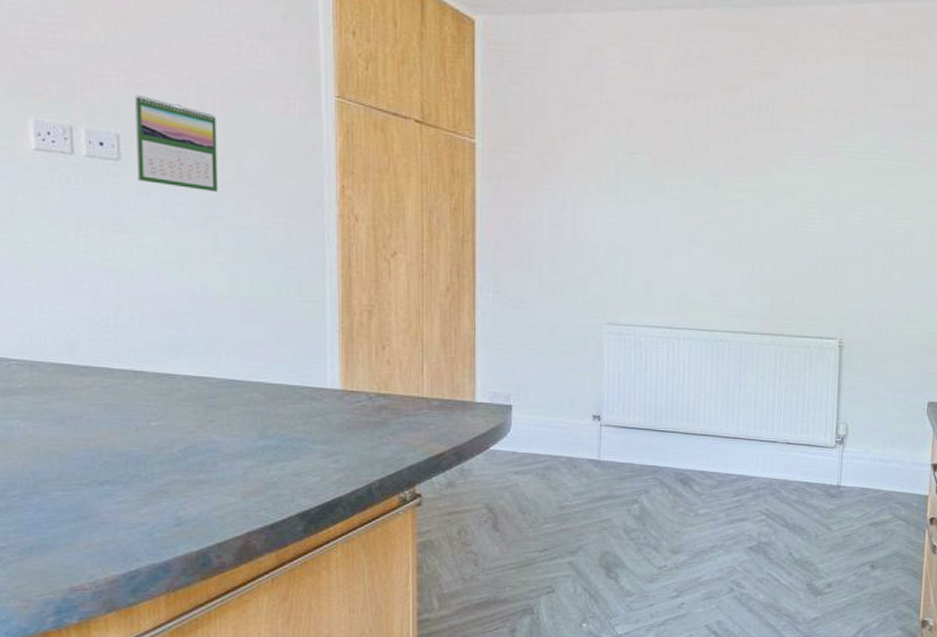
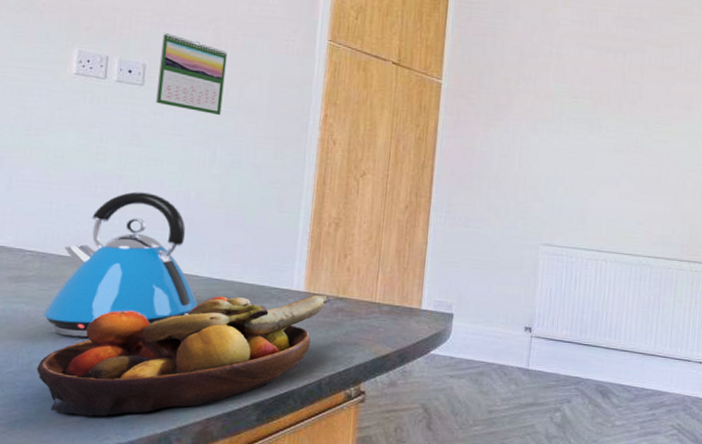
kettle: none [42,286,220,453] -> present [43,192,198,338]
fruit bowl: none [45,392,369,537] -> present [37,295,329,417]

